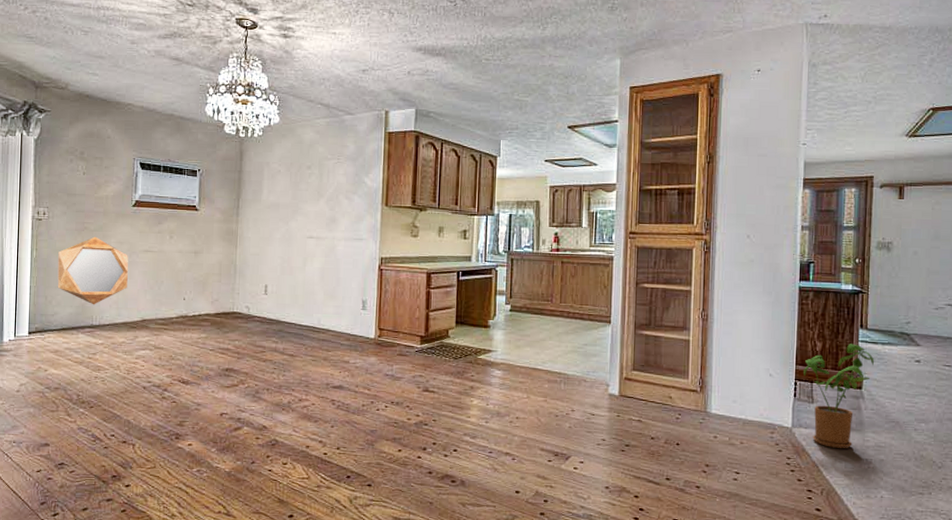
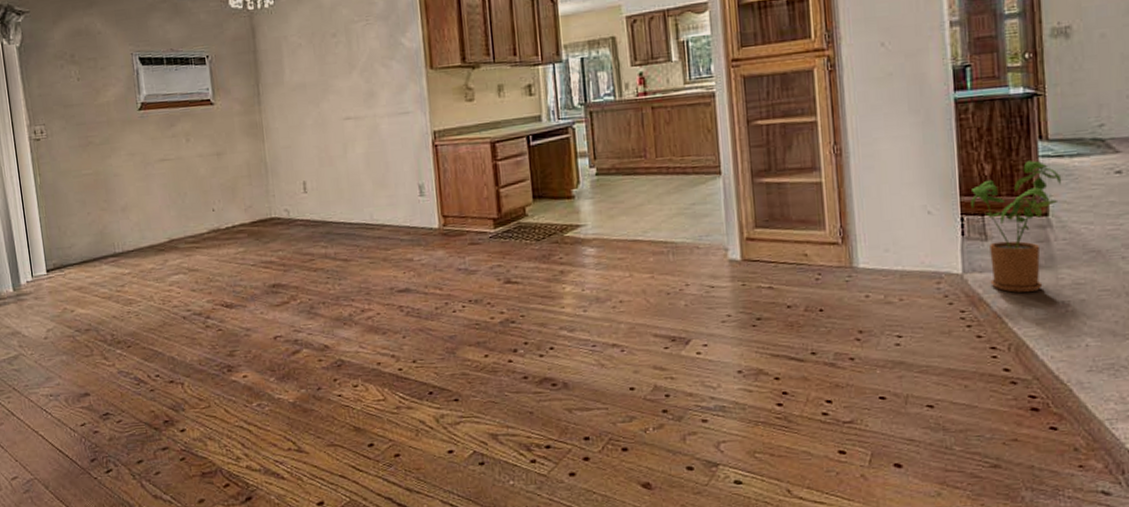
home mirror: present [57,236,128,305] -> none [64,151,147,231]

